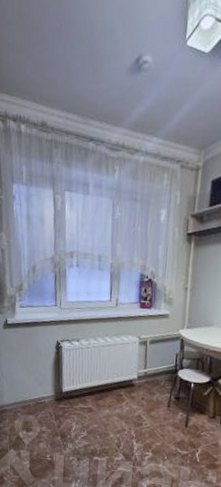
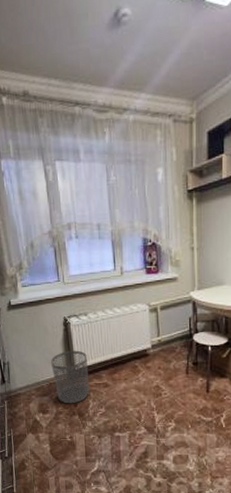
waste bin: none [40,373,75,425] -> present [51,350,89,404]

